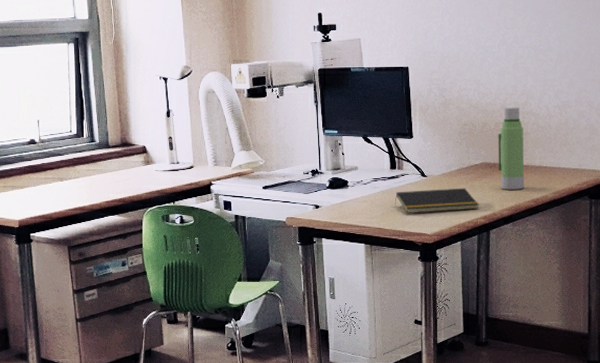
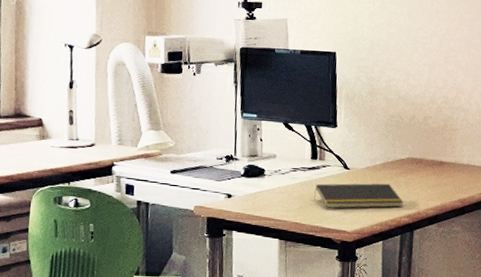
water bottle: present [498,108,525,190] -> none [425,101,453,189]

